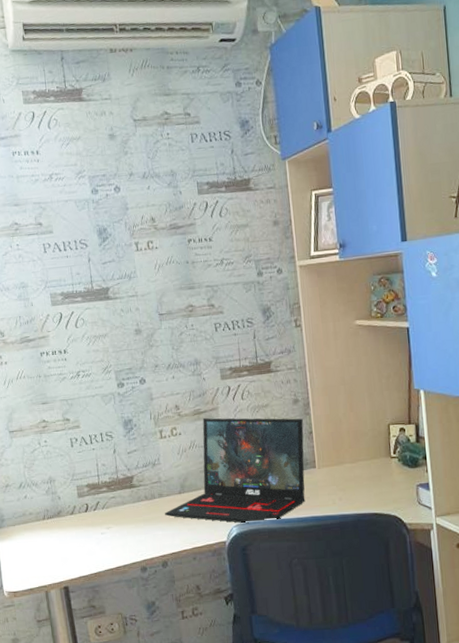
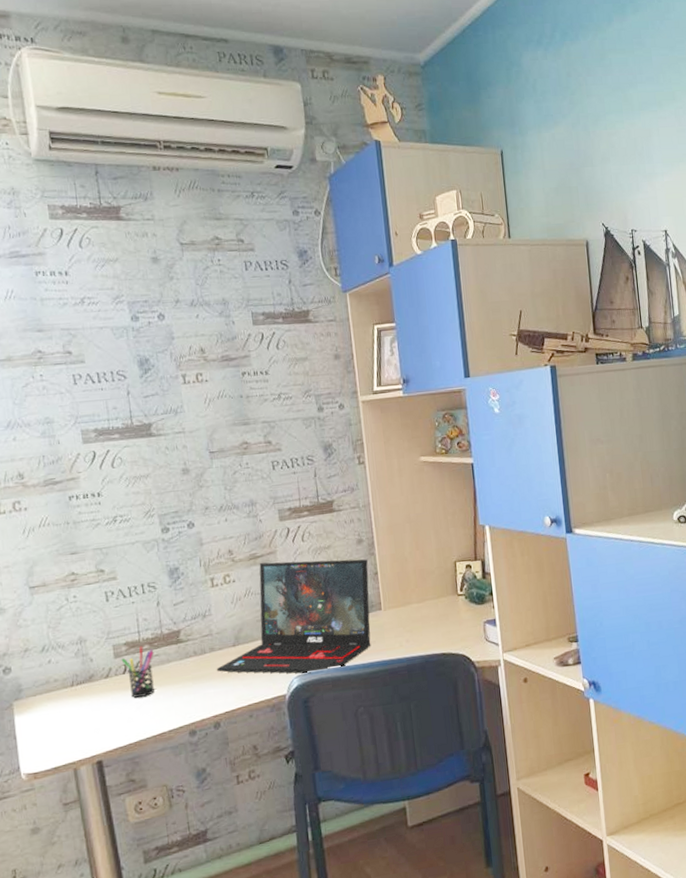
pen holder: none [83,488,112,534] -> present [121,646,156,698]

